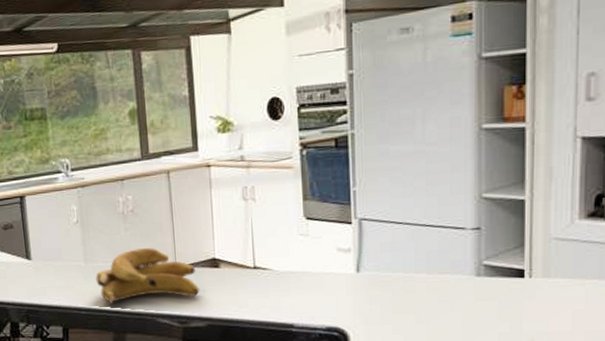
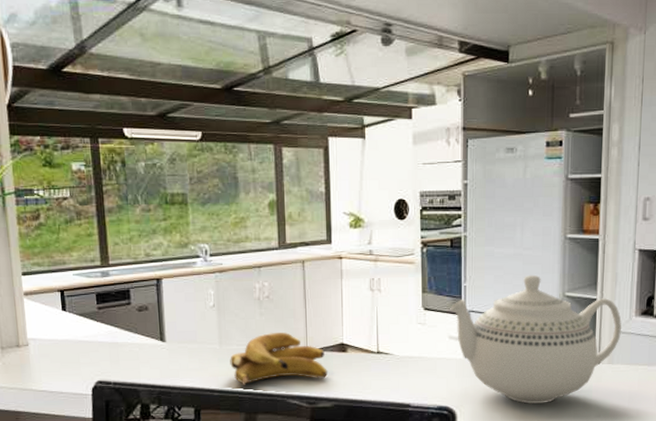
teapot: none [337,174,560,325] -> present [450,274,622,404]

